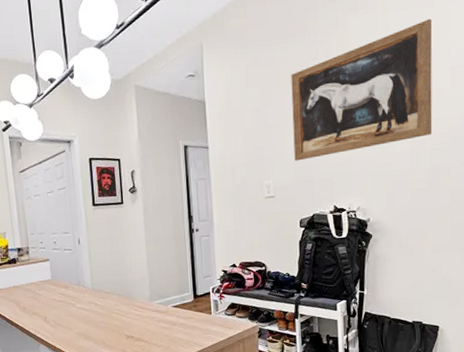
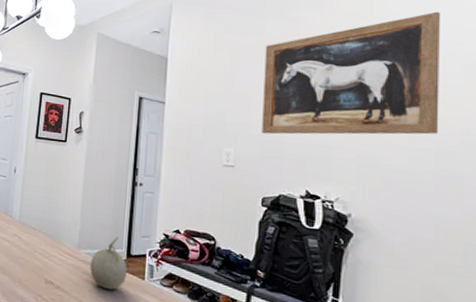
fruit: none [163,282,196,330] -> present [90,237,127,290]

